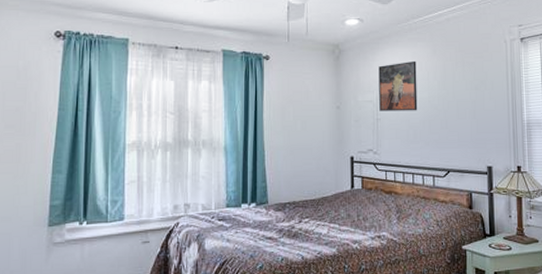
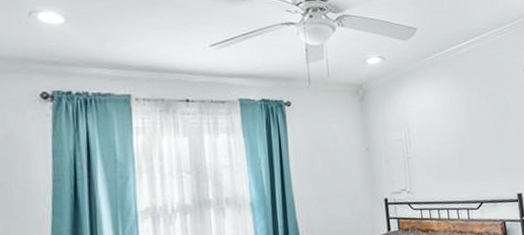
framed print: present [378,60,418,111] -> none [404,95,447,150]

